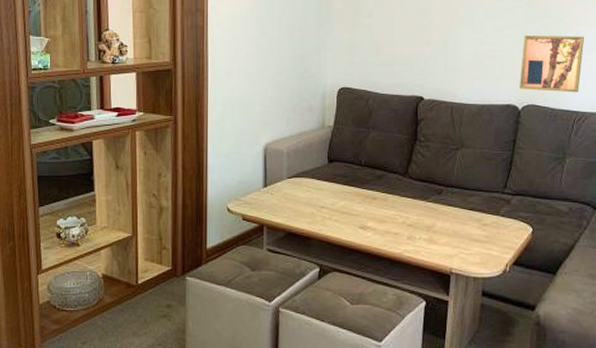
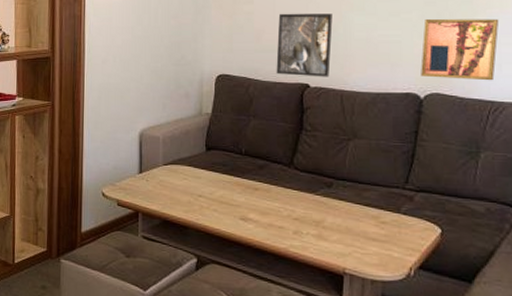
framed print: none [394,27,445,90] -> present [276,13,333,77]

